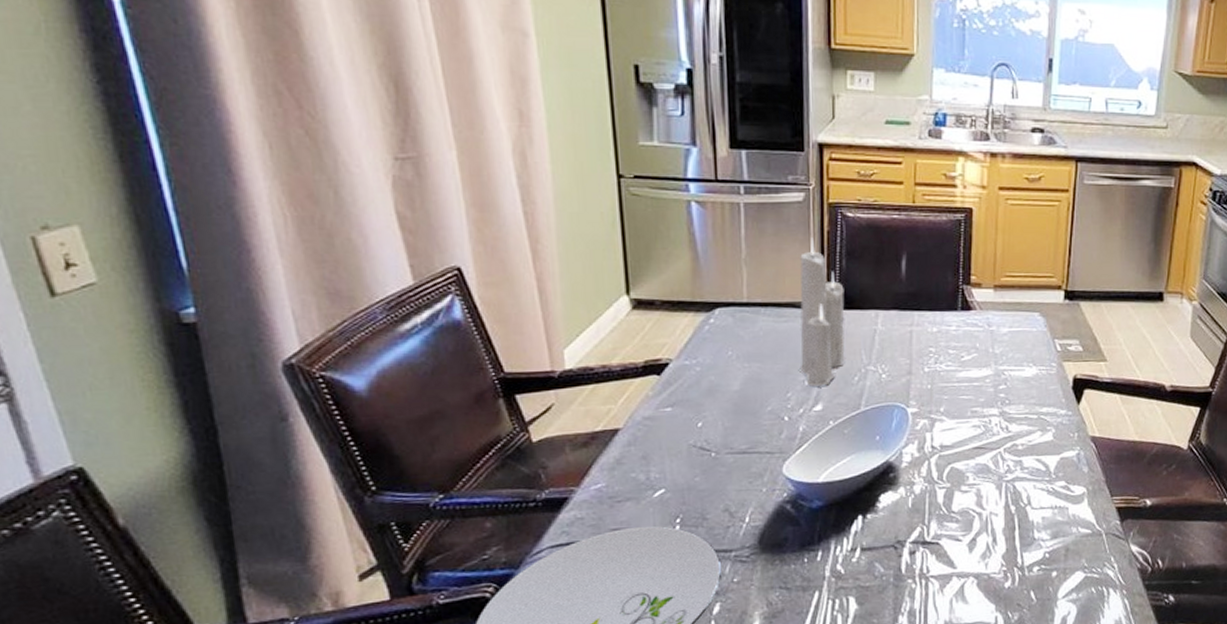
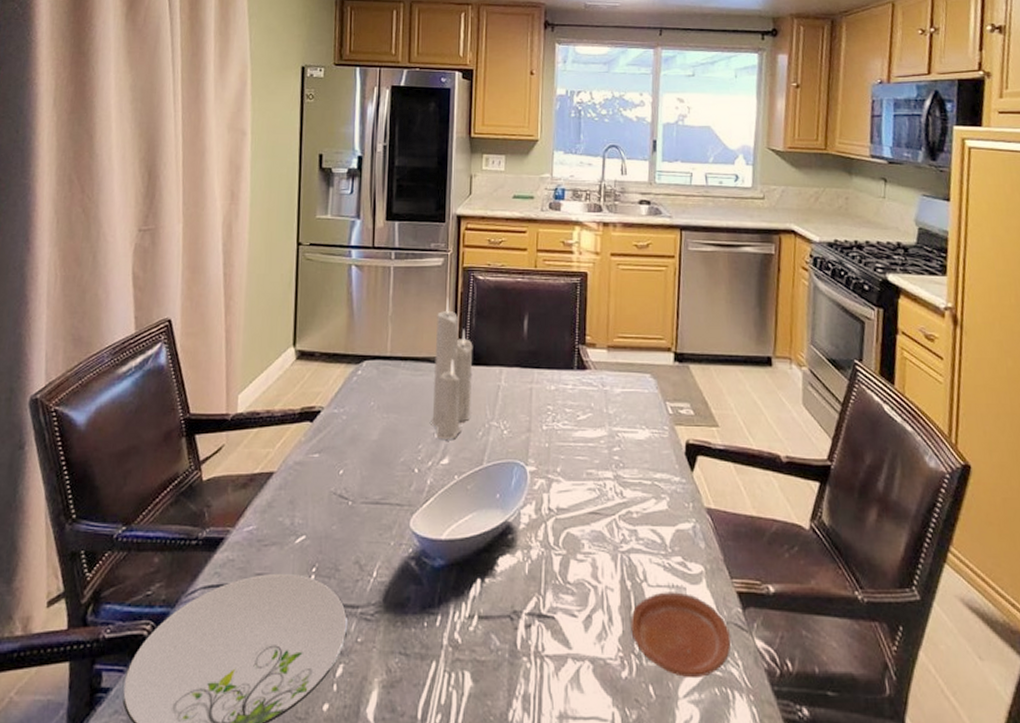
plate: none [1014,512,1109,582] -> present [631,592,731,679]

